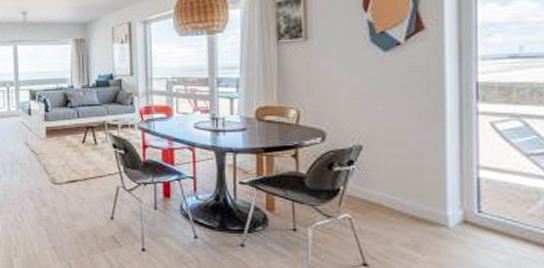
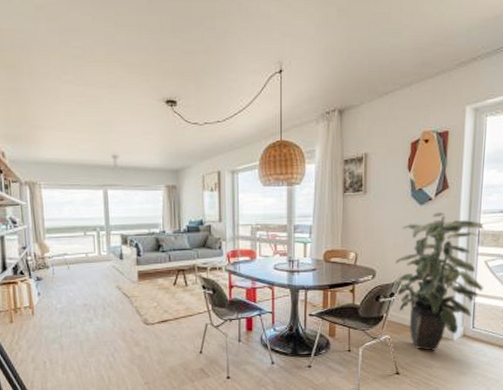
indoor plant: none [350,59,491,239] -> present [392,212,484,351]

